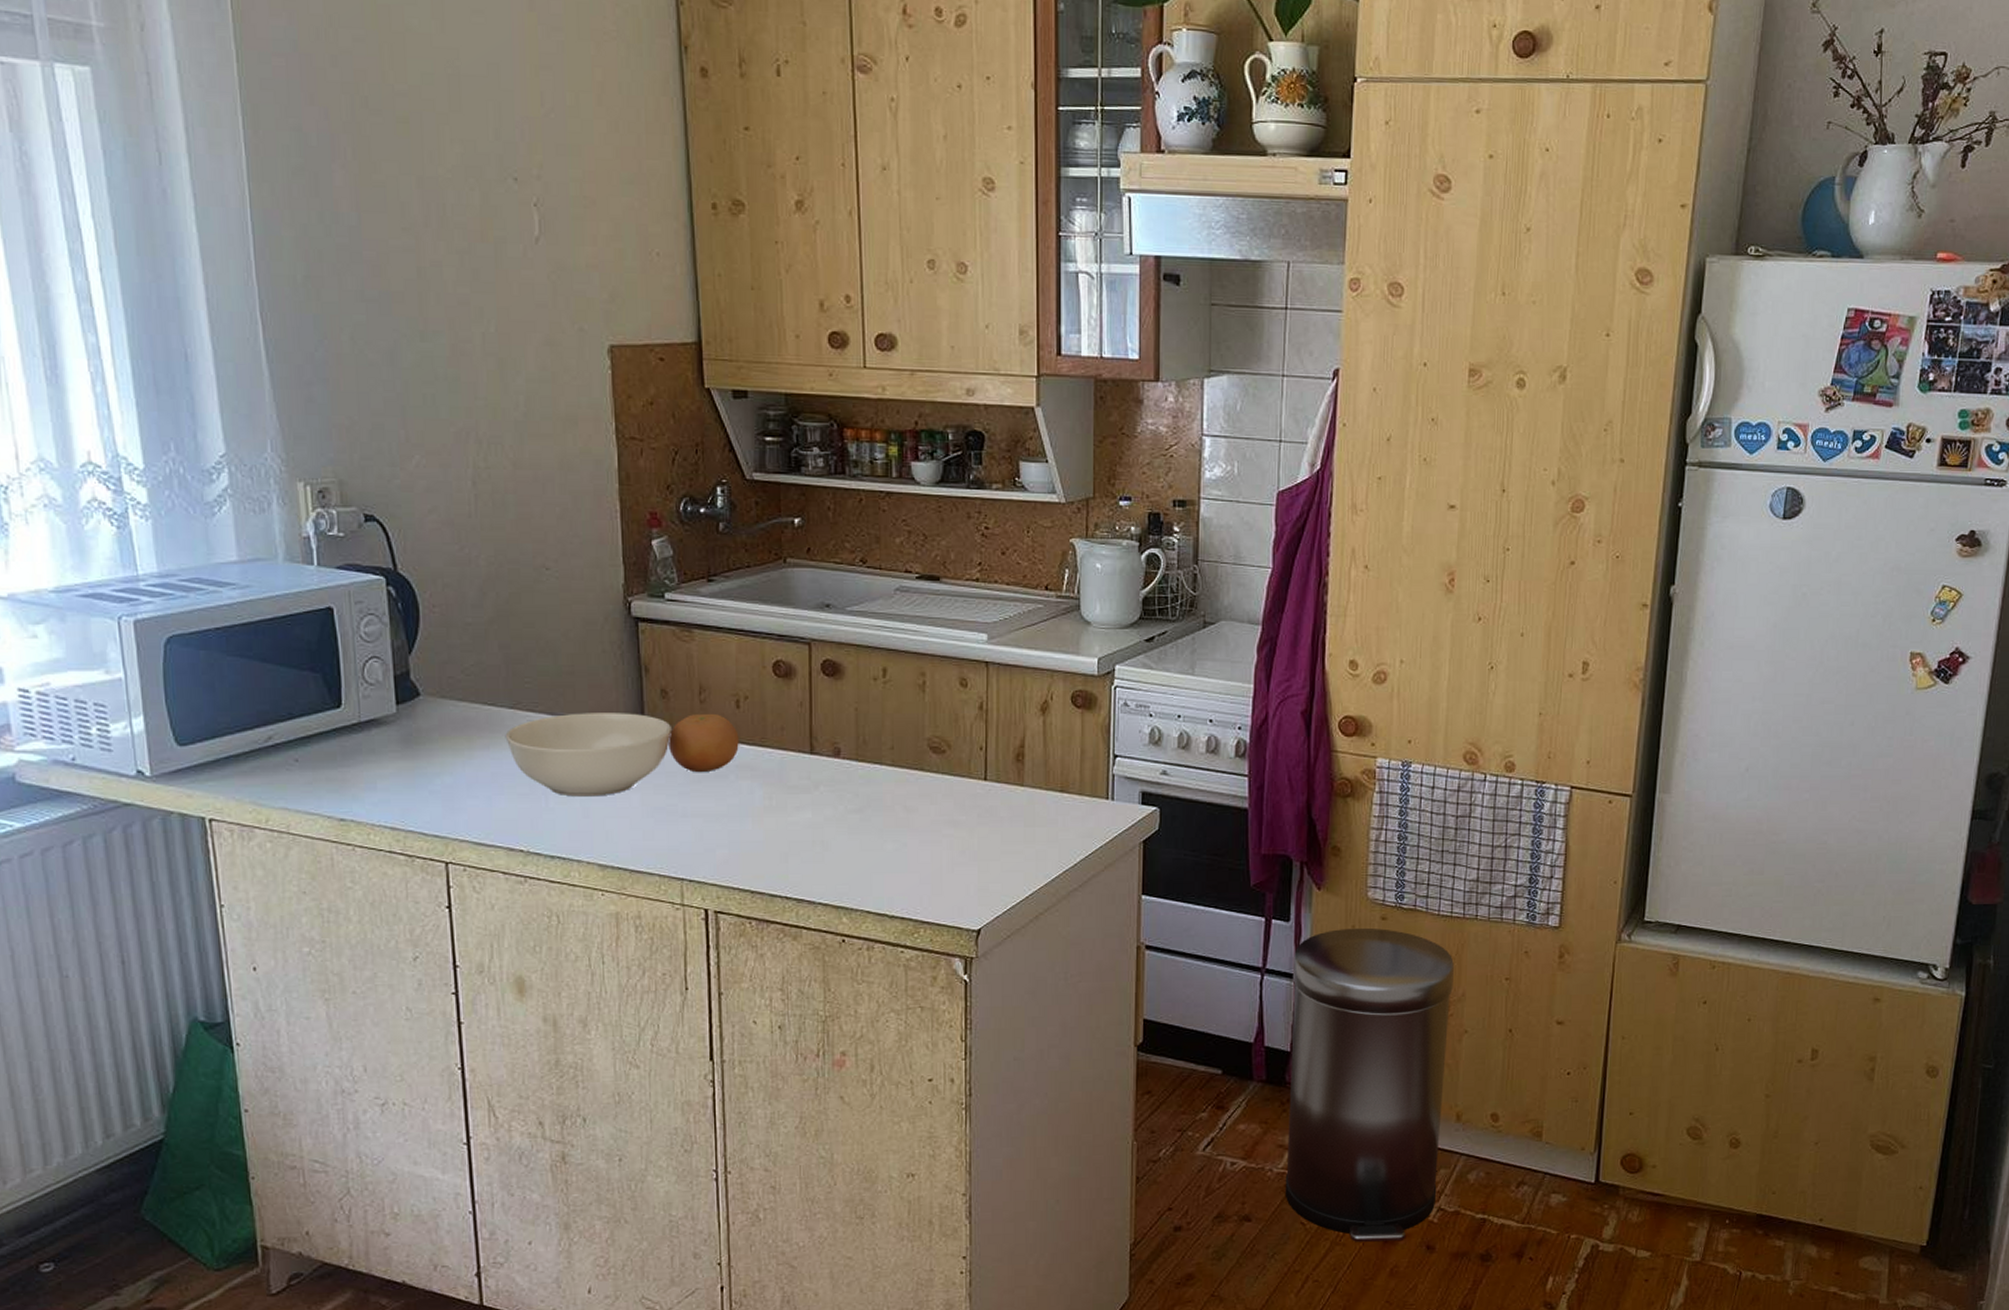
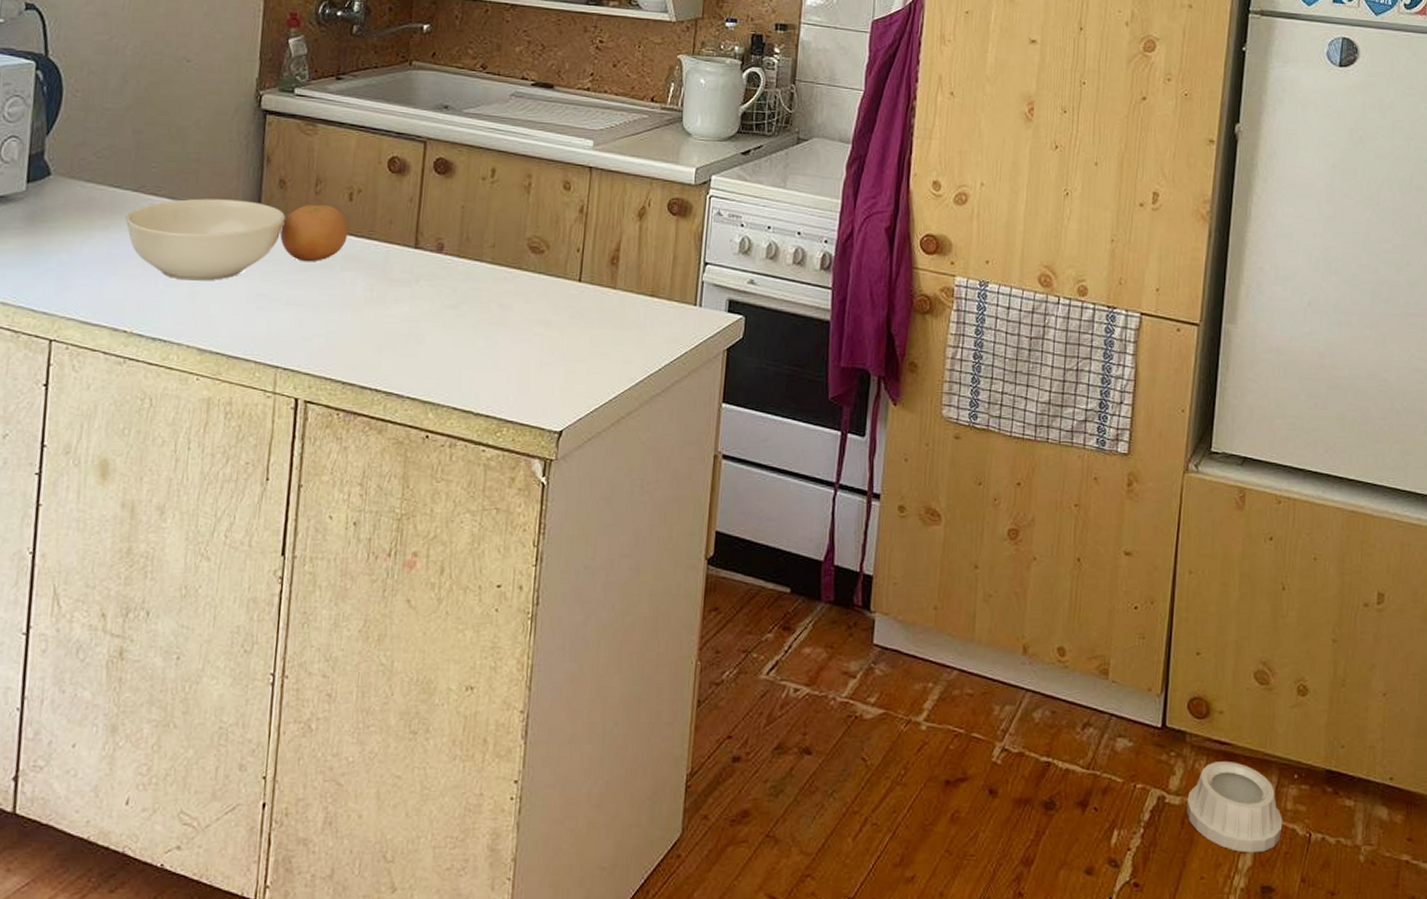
pedal bin: present [1285,927,1455,1242] -> none [847,445,1025,784]
pet bowl: none [1620,1210,1714,1292] -> present [1186,760,1283,853]

